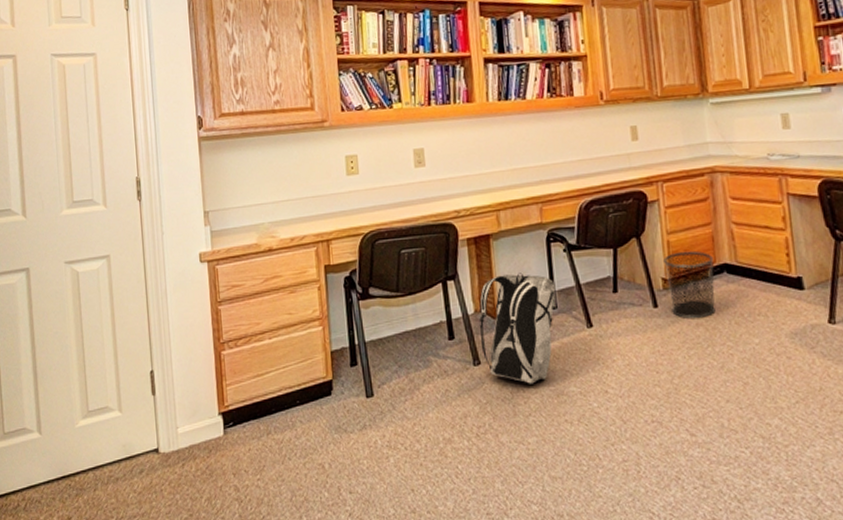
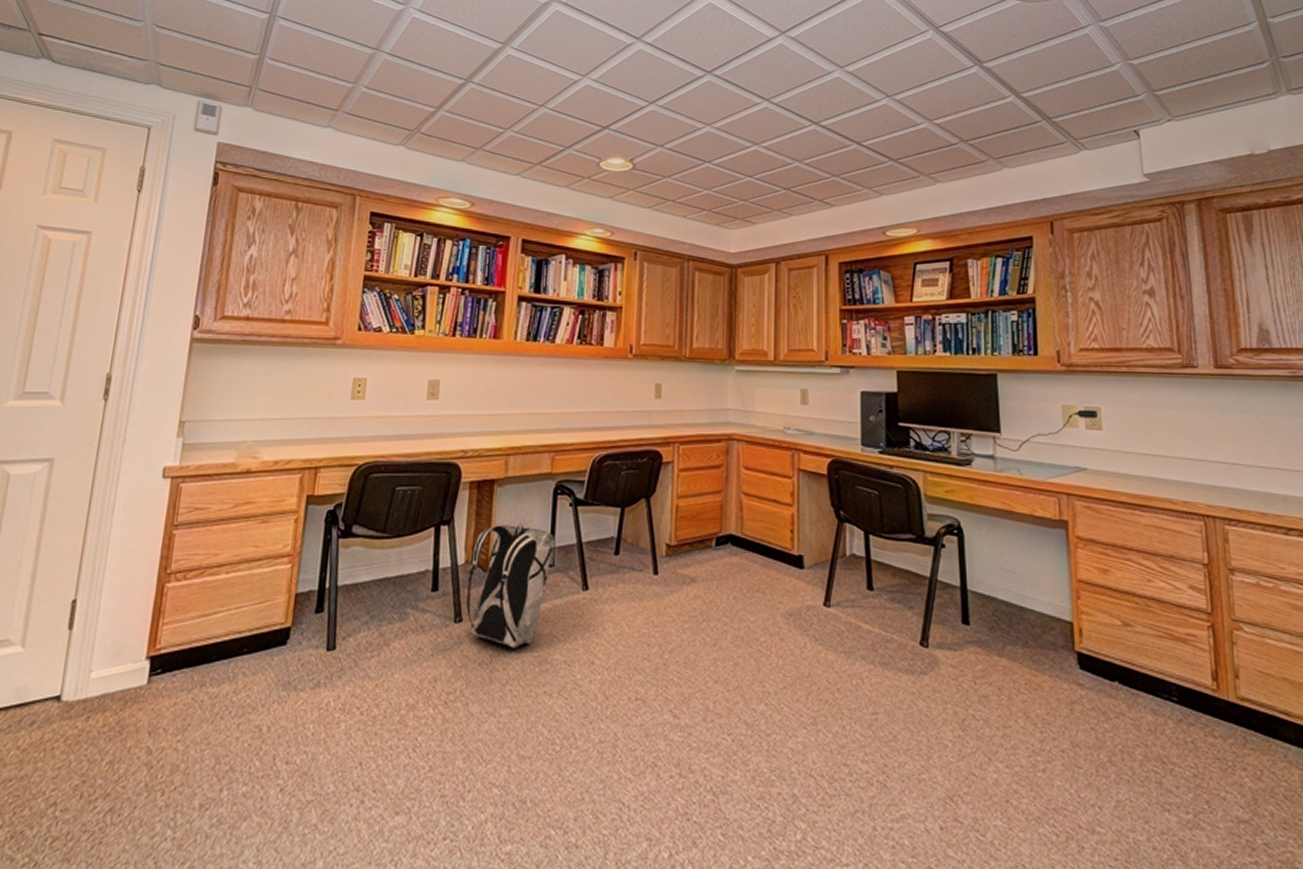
waste bin: present [663,250,716,319] -> none [670,517,719,591]

